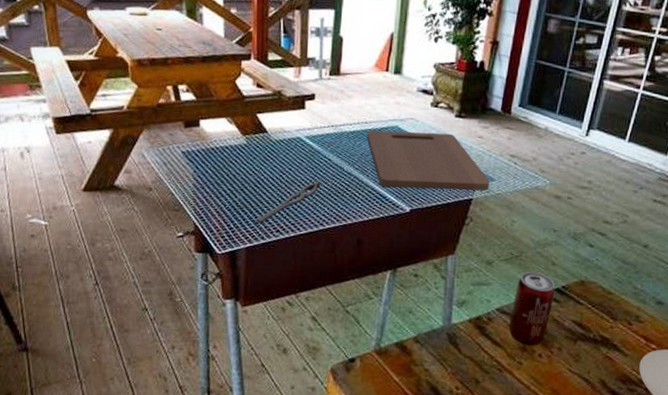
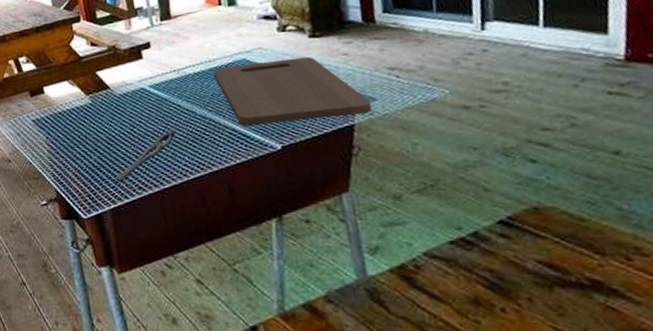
beer can: present [508,271,555,346] -> none [441,201,503,298]

